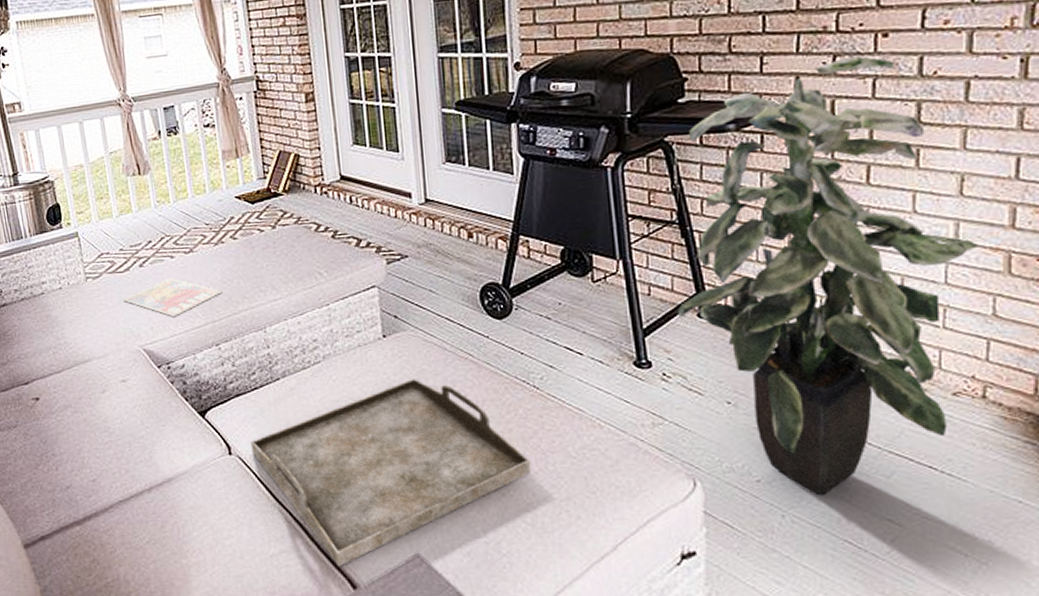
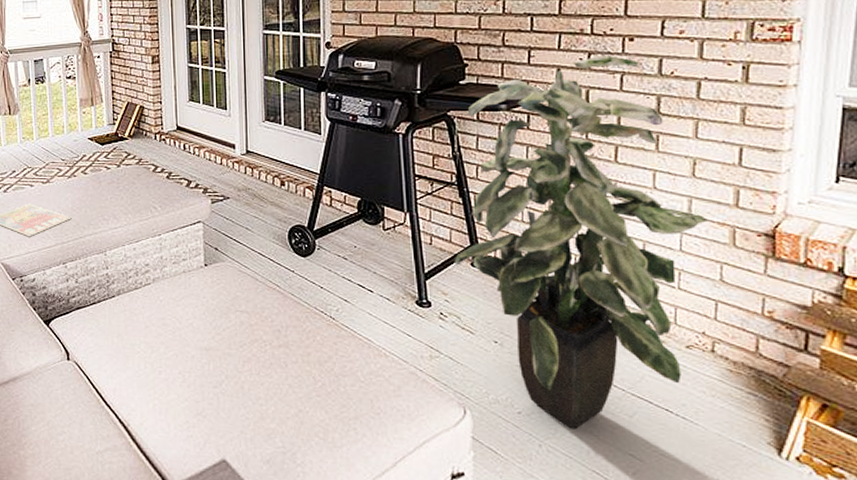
serving tray: present [250,379,532,567] -> none [86,304,326,466]

